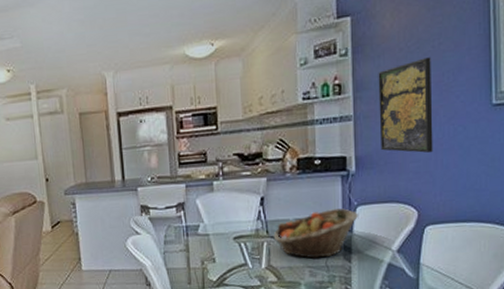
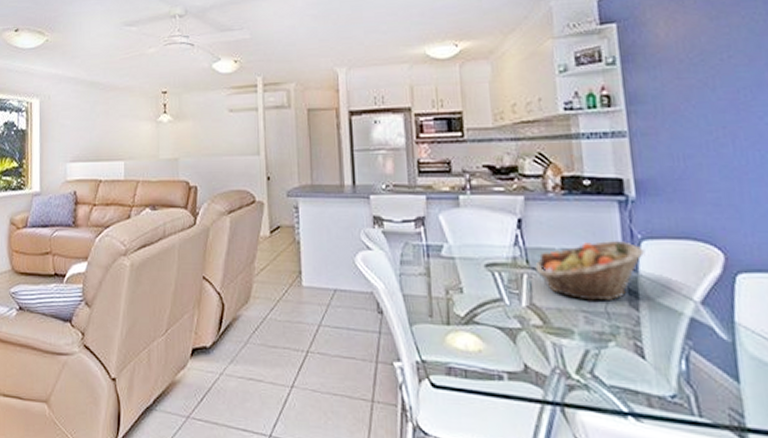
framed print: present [378,57,433,153] -> none [655,71,736,181]

